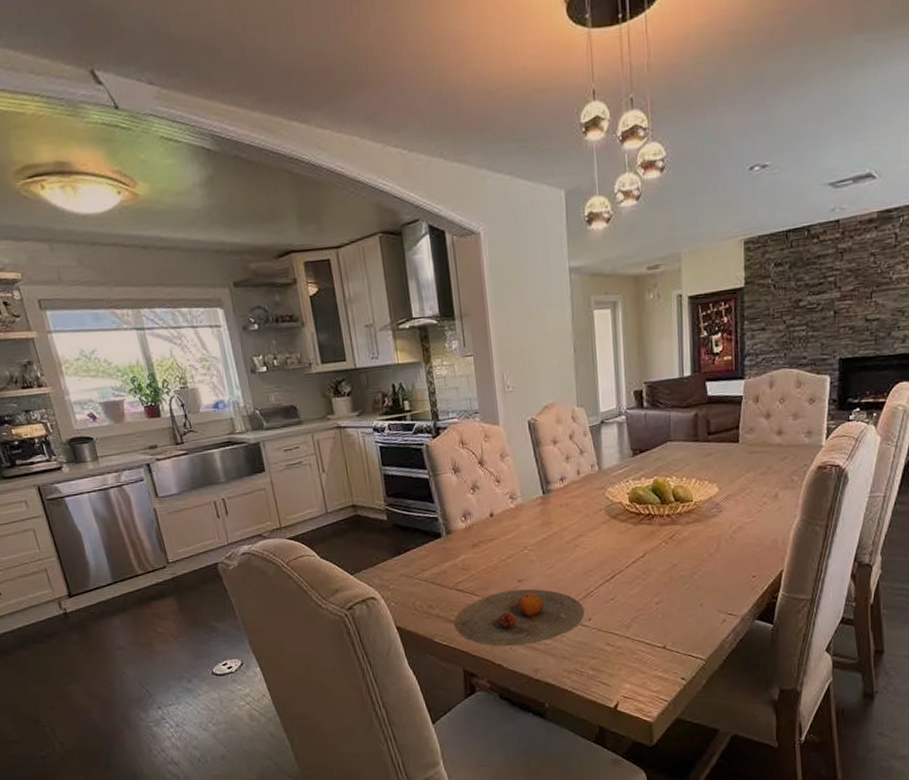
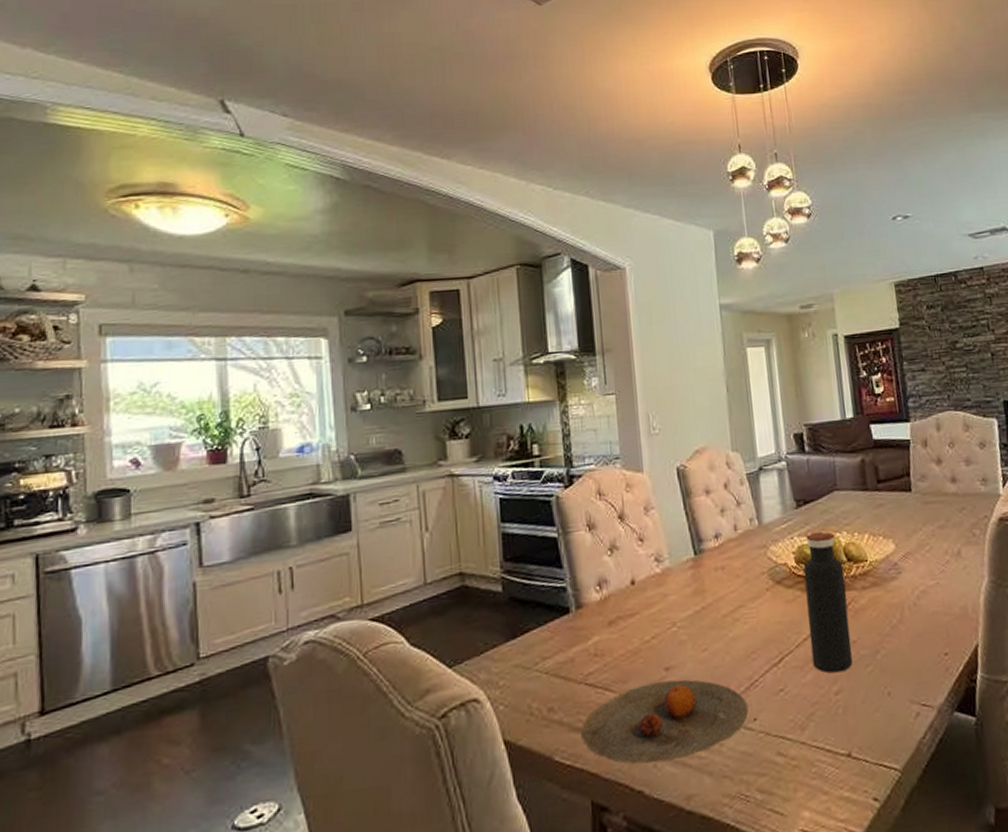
water bottle: none [636,476,673,588] -> present [803,531,853,673]

